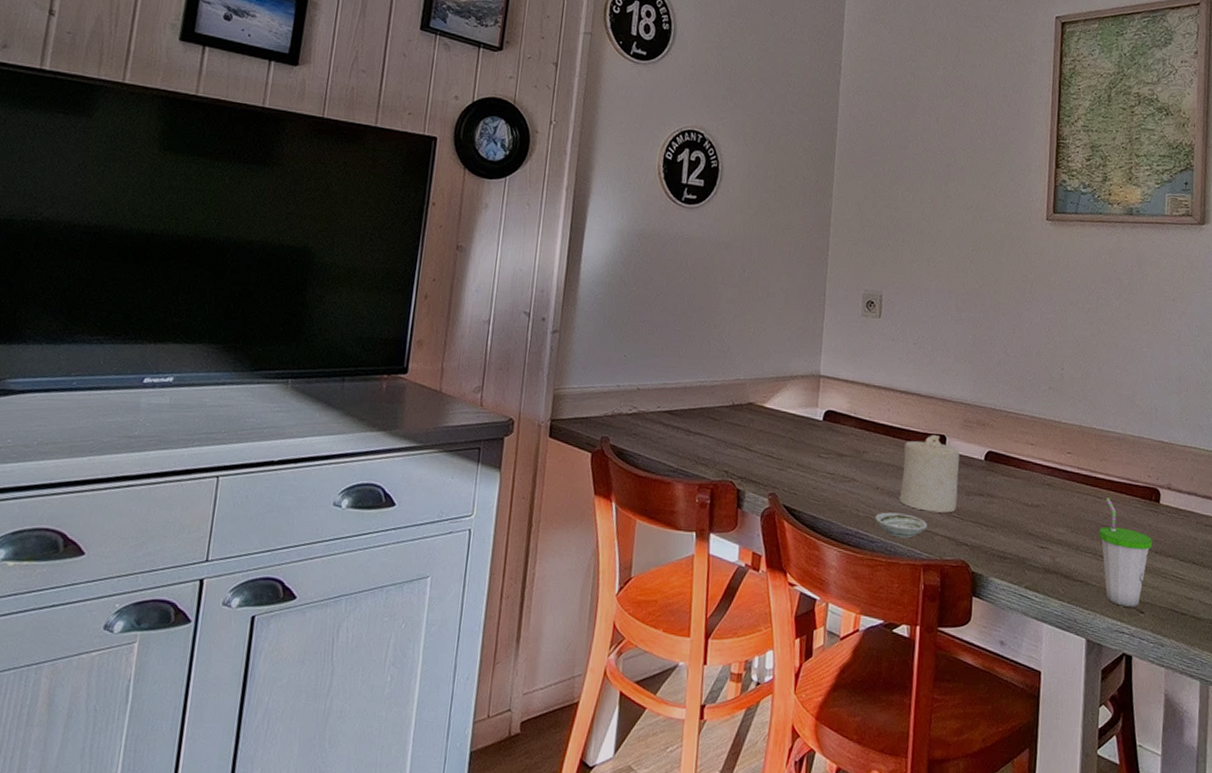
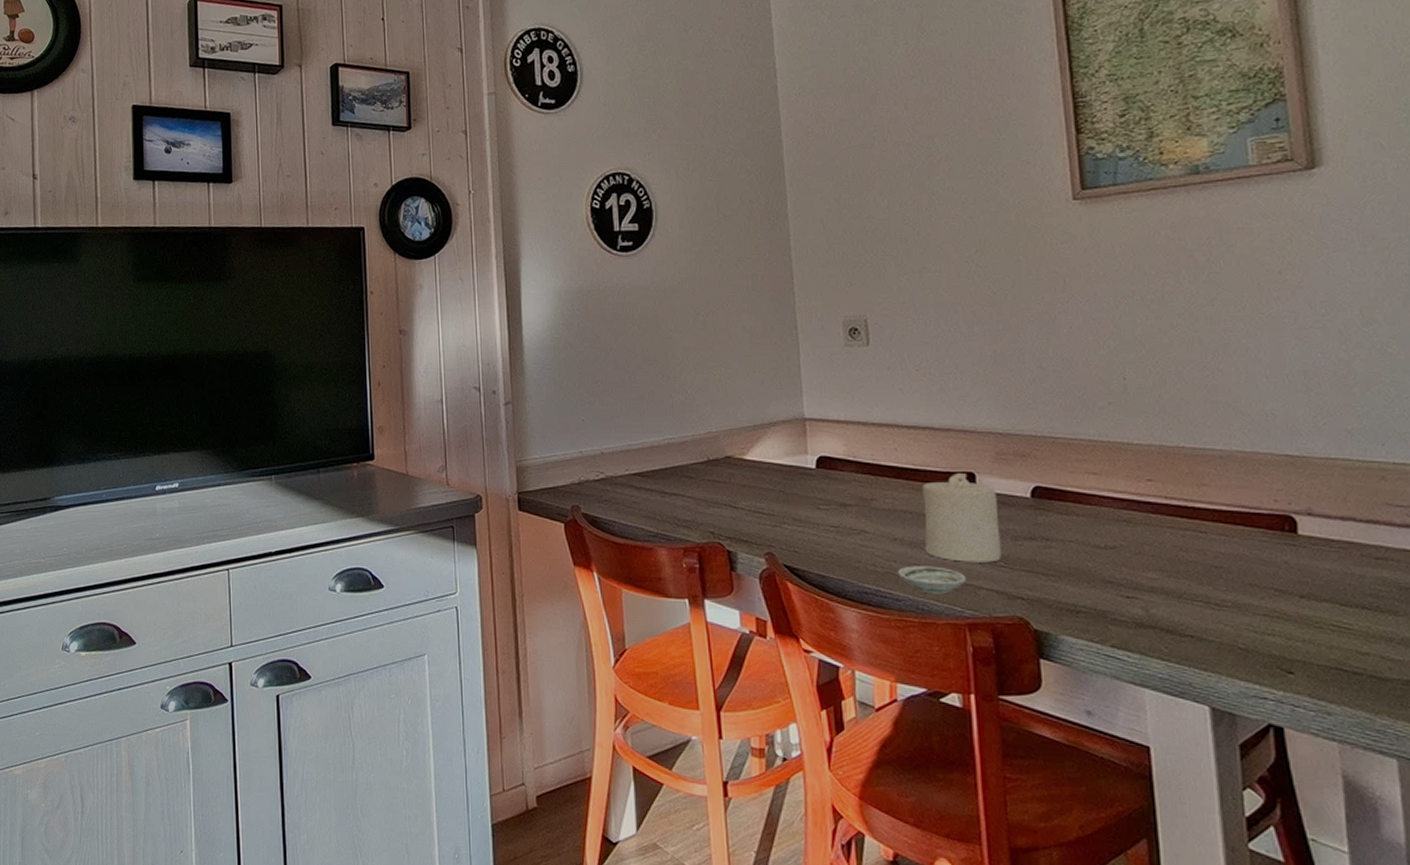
cup: present [1099,498,1152,607] -> none [1209,532,1294,667]

